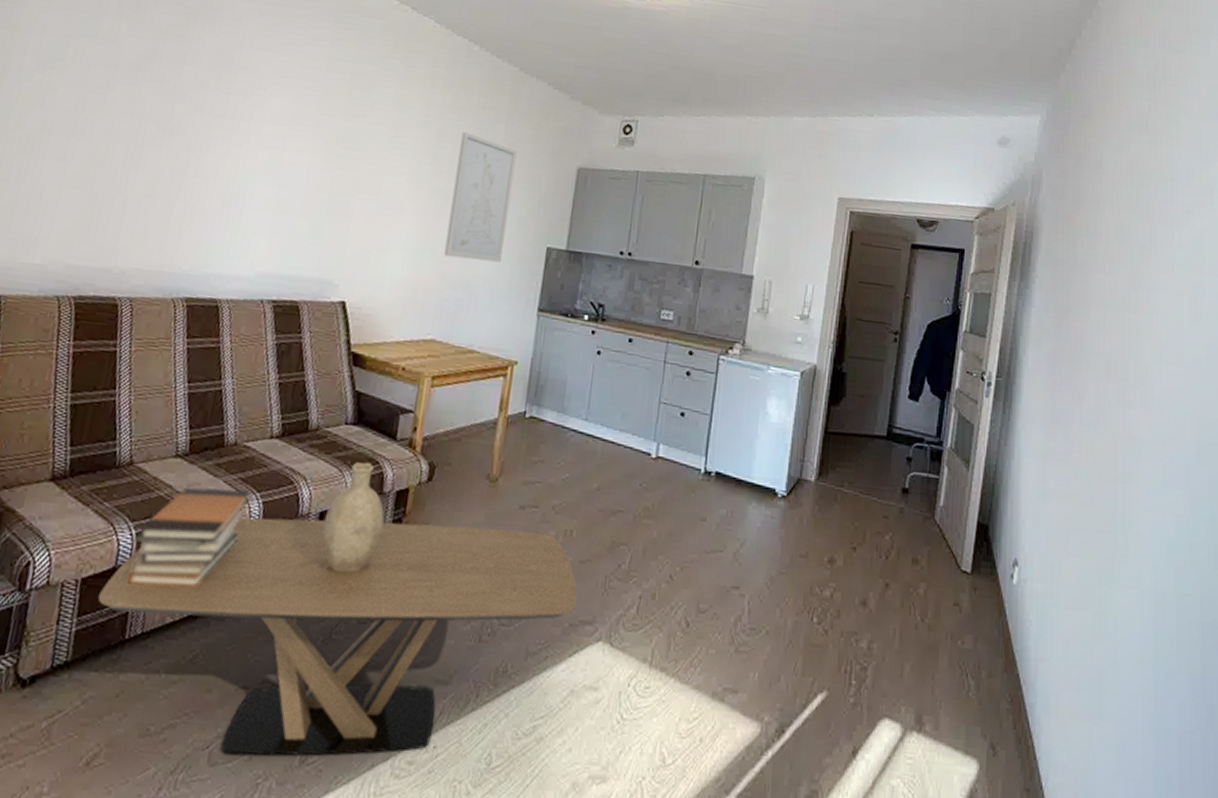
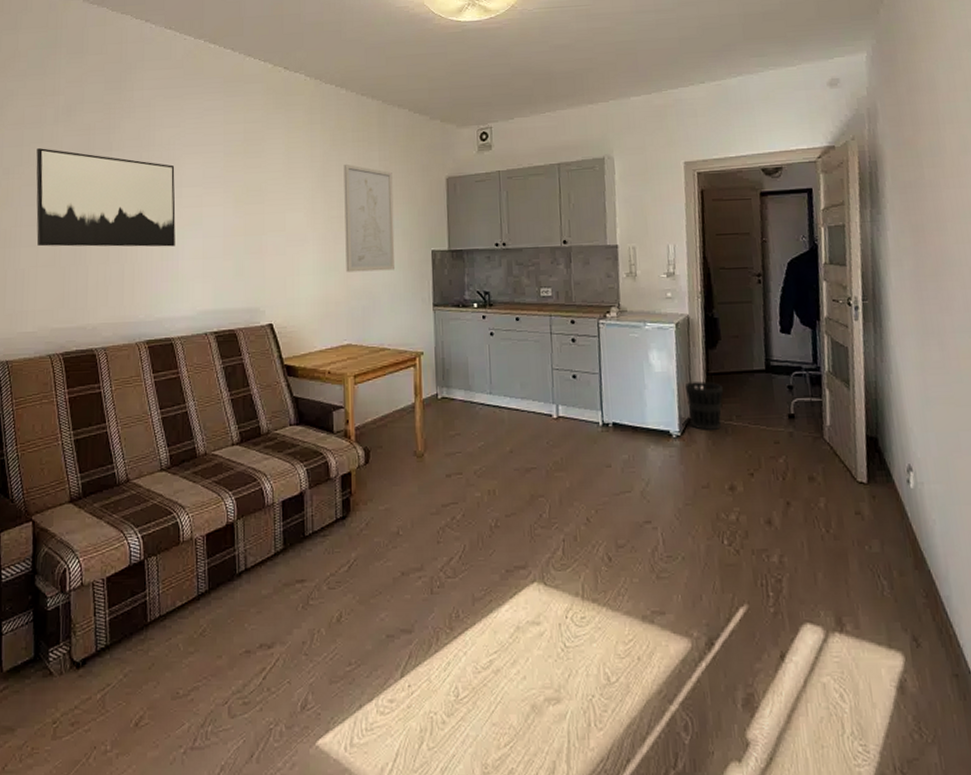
wall art: none [67,44,259,191] -> present [36,148,176,247]
coffee table: present [98,517,578,757] -> none [121,495,509,707]
book stack: present [128,487,251,588] -> none [140,489,224,578]
decorative vase: present [321,461,385,574] -> none [286,454,335,549]
wastebasket: none [799,438,840,495] -> present [685,381,724,430]

